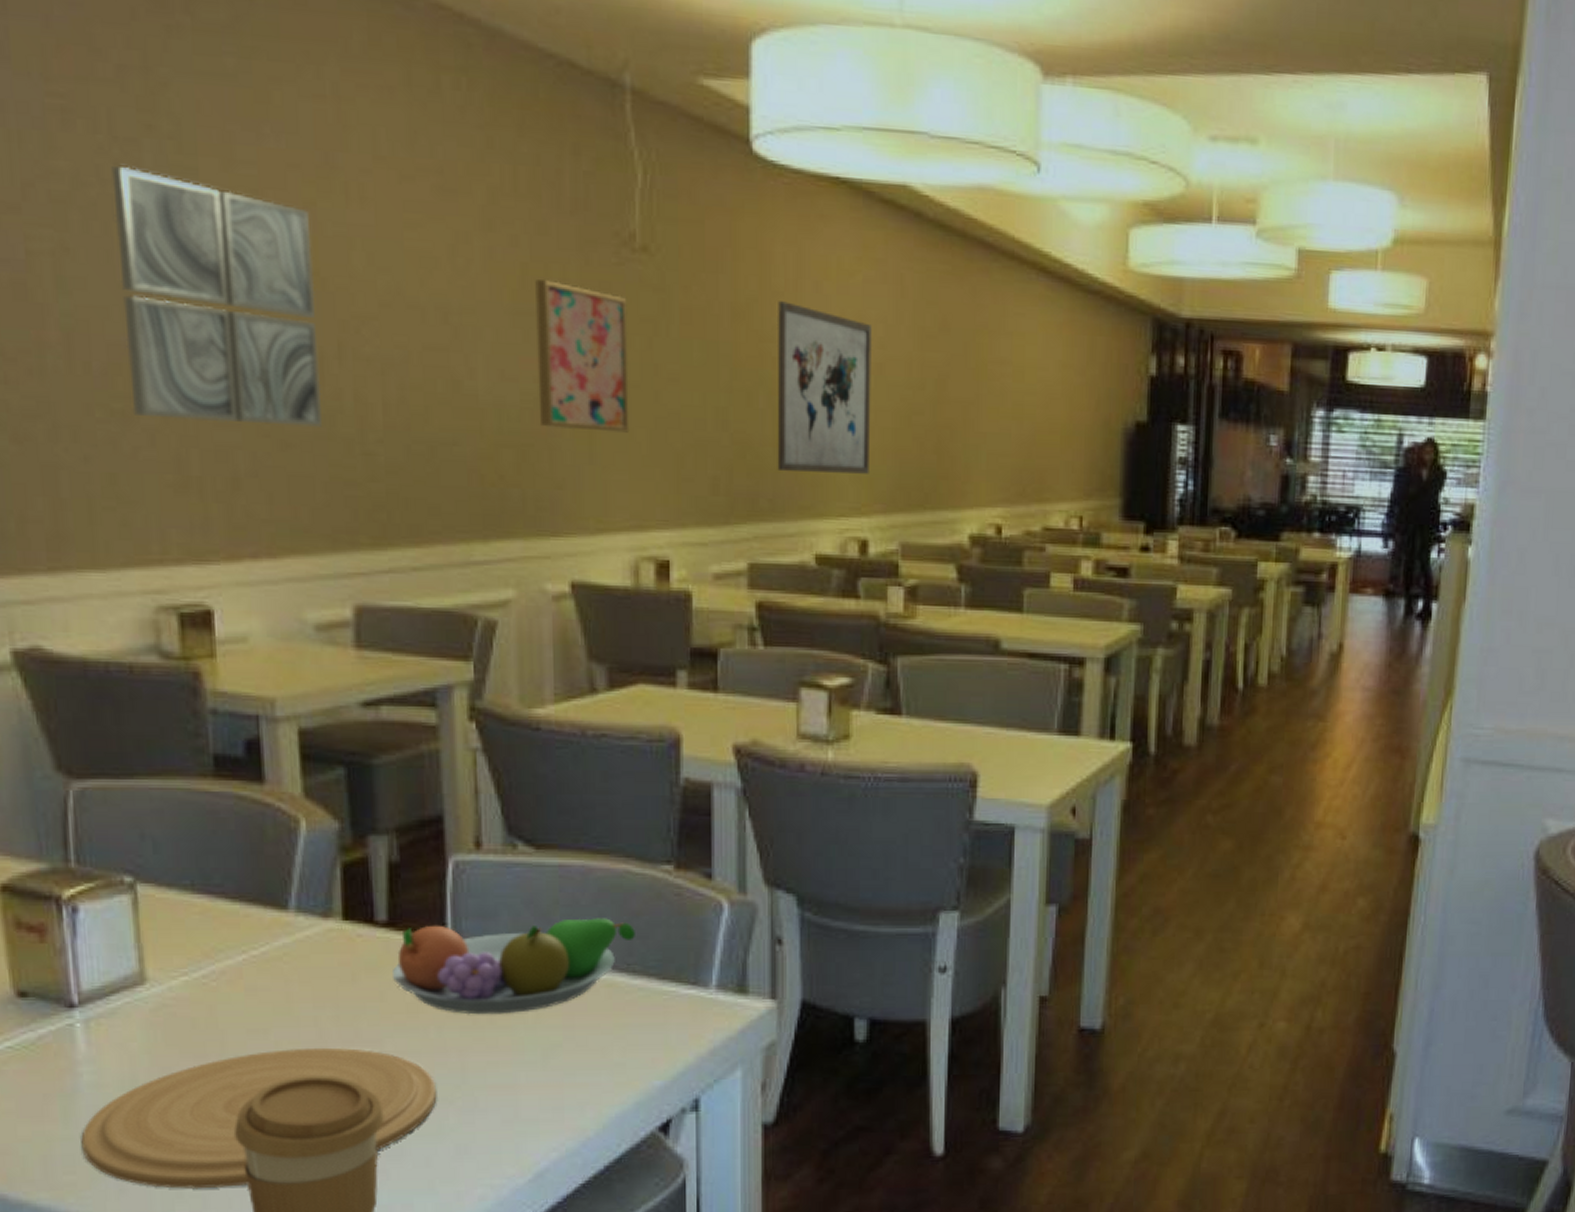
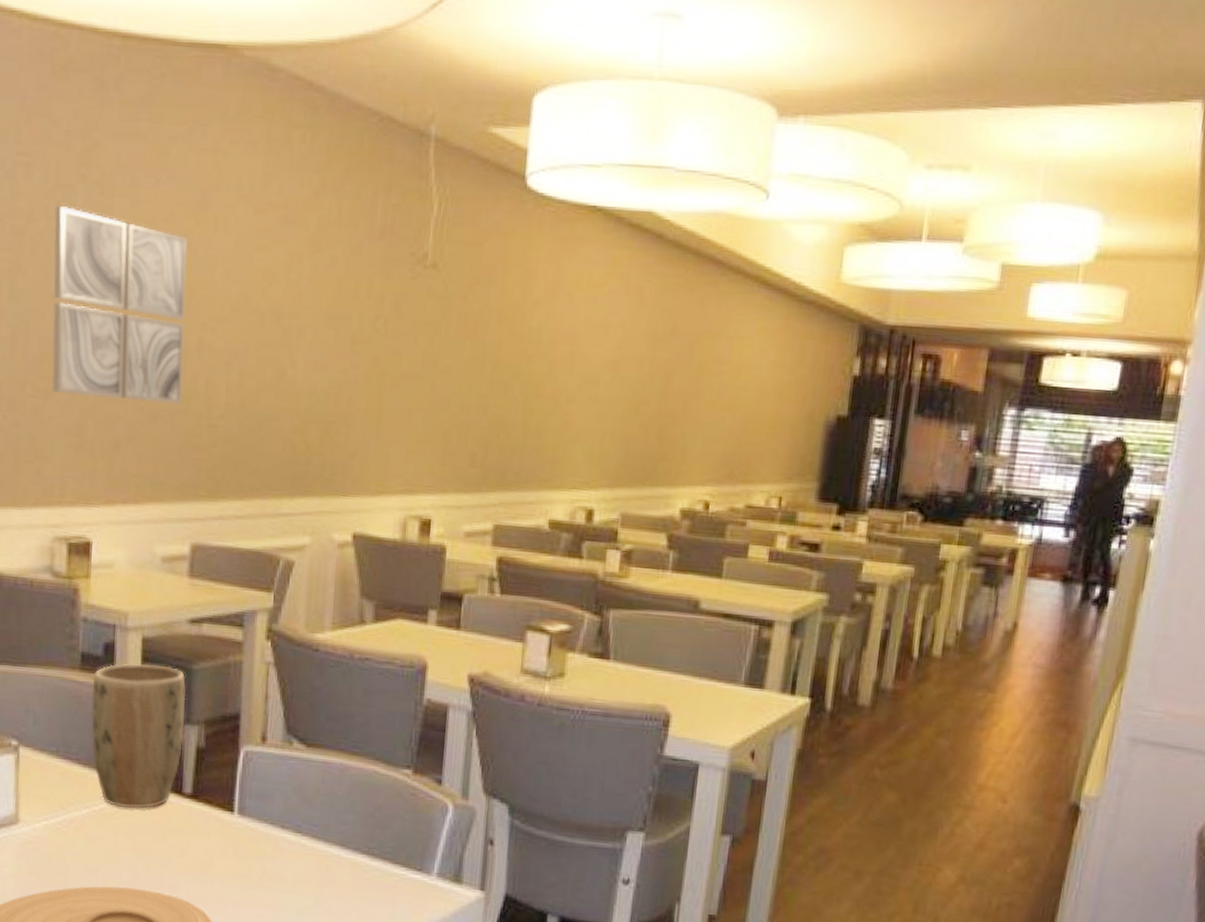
plant pot: none [233,762,370,948] -> present [91,663,186,809]
fruit bowl: present [393,918,637,1015] -> none [192,800,378,878]
wall art: present [535,280,630,433] -> none [341,291,417,414]
wall art: present [777,301,872,474] -> none [524,309,612,454]

